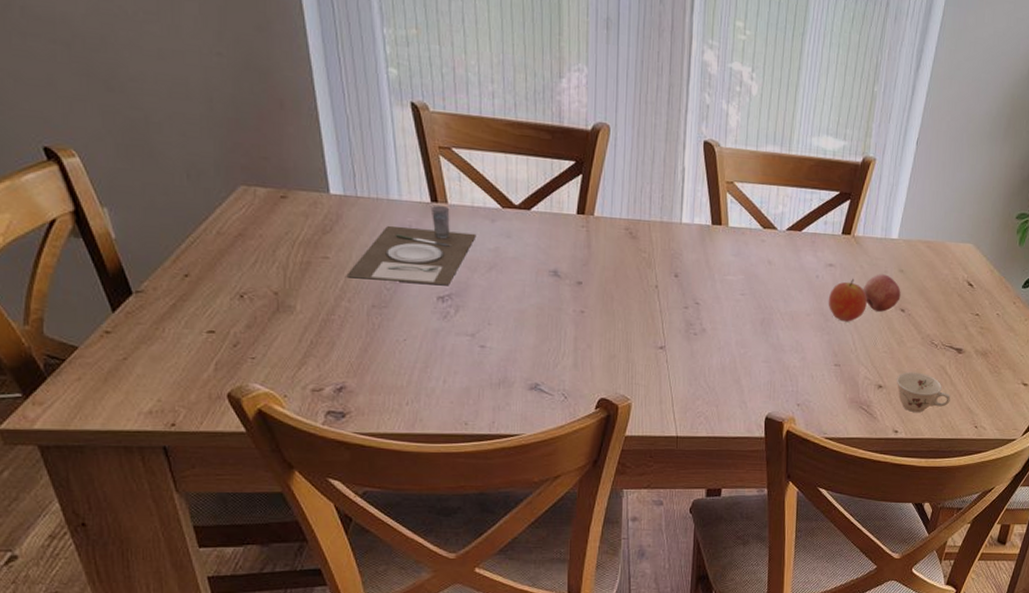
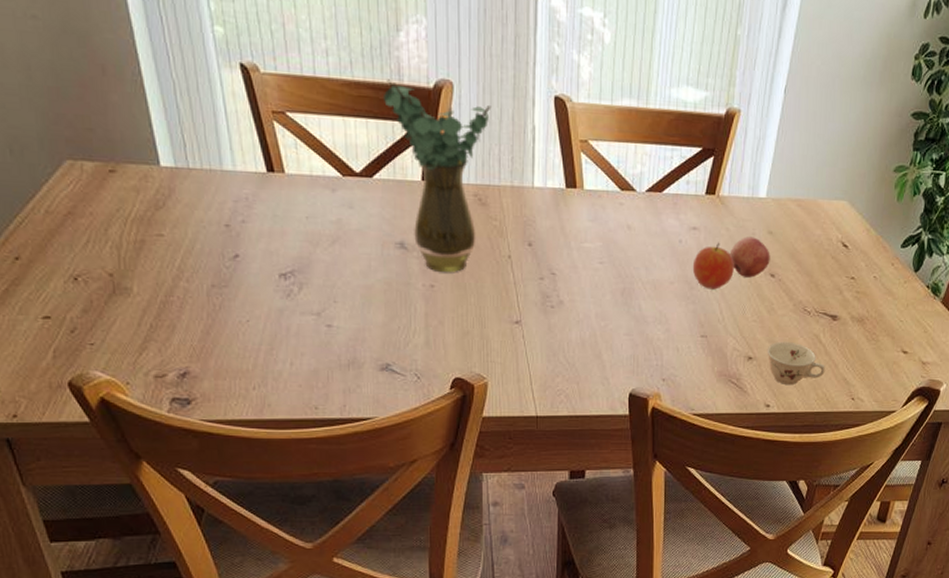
place setting: present [346,205,477,285] -> none [183,175,317,261]
vase: none [543,121,645,299] -> present [382,79,492,272]

